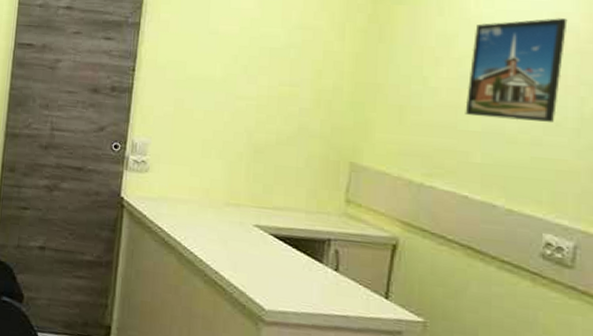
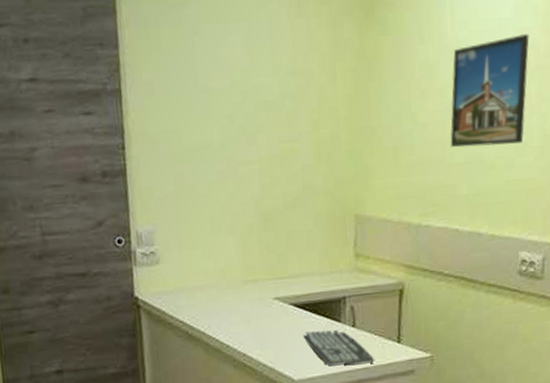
keyboard: none [279,264,357,312] -> present [302,329,375,365]

